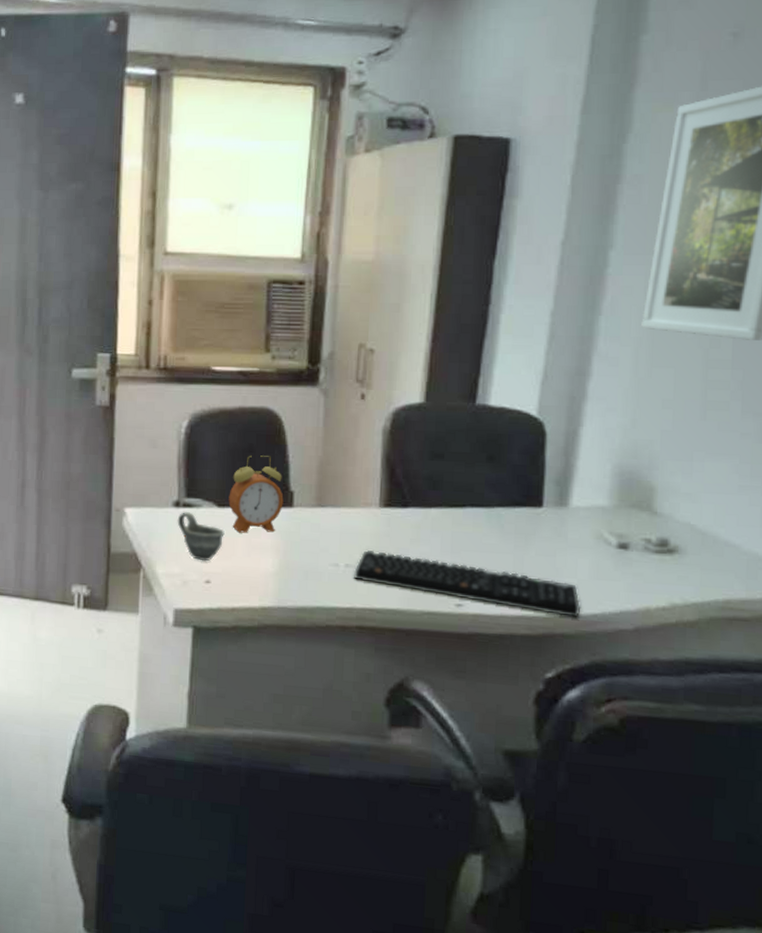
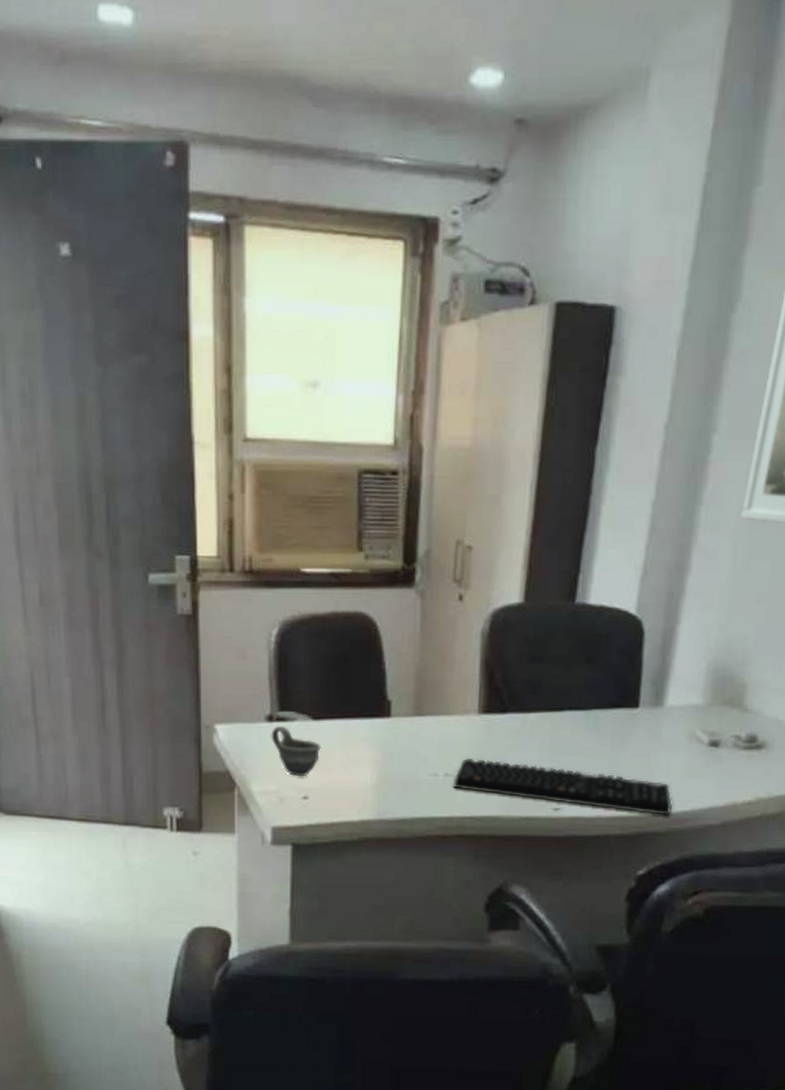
alarm clock: present [228,455,284,533] -> none [324,664,381,746]

